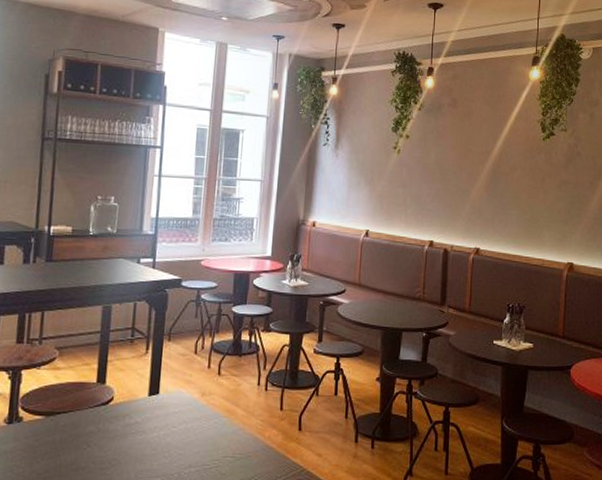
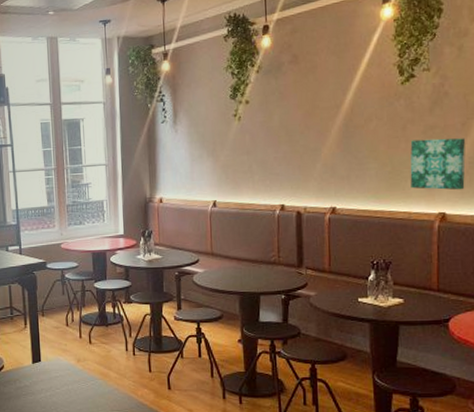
wall art: none [545,192,592,243] -> present [410,138,466,190]

